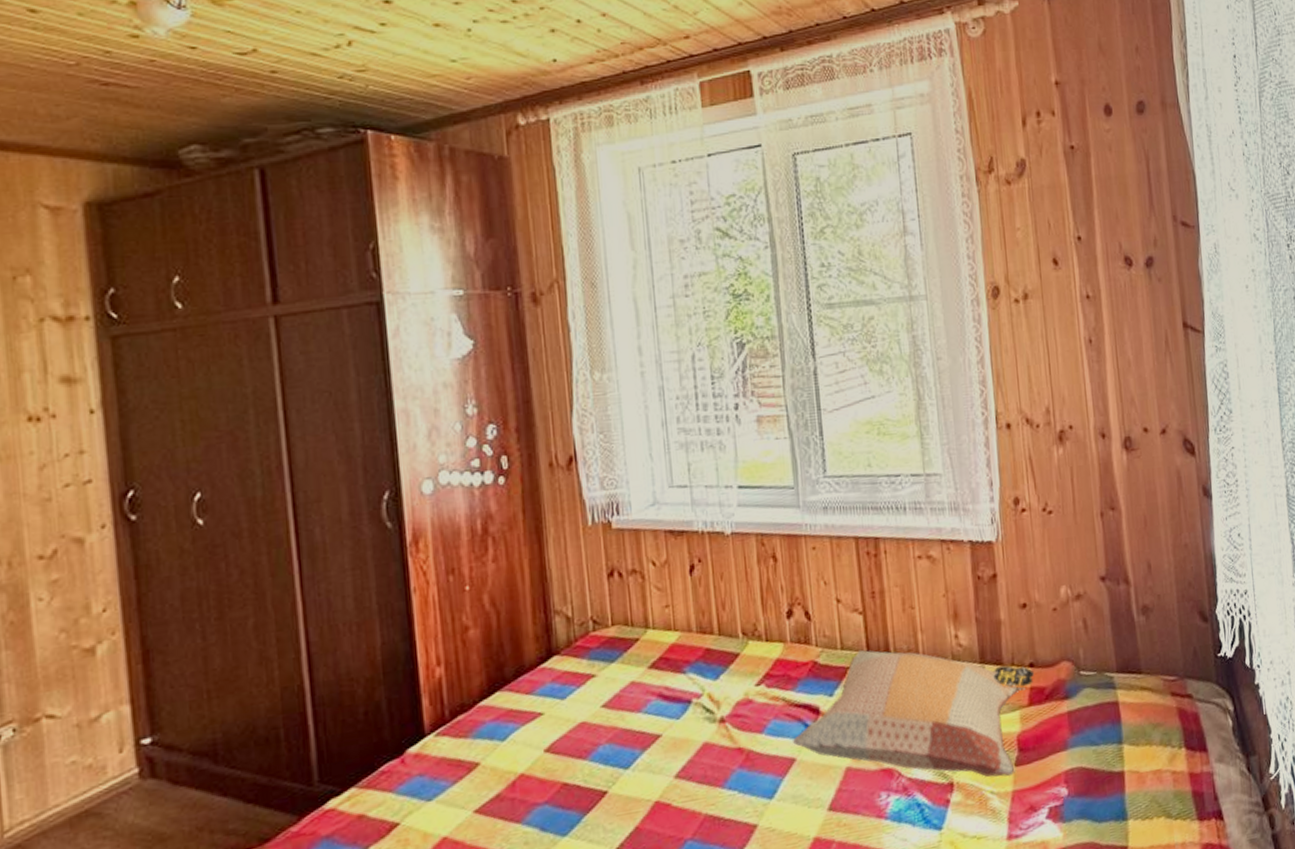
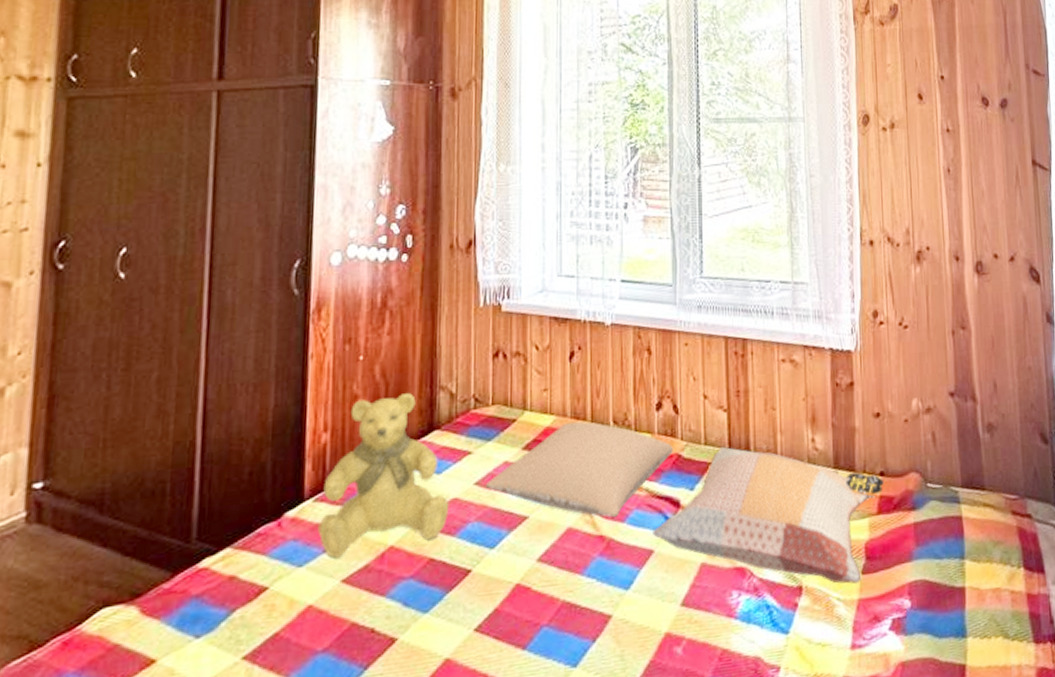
teddy bear: none [443,620,578,790] -> present [318,393,449,559]
pillow: none [613,635,809,730] -> present [485,422,674,519]

